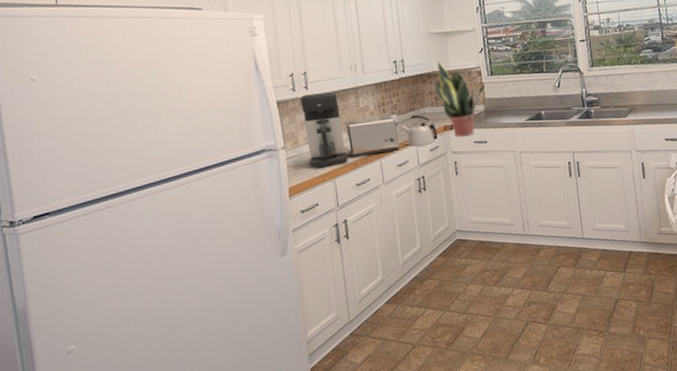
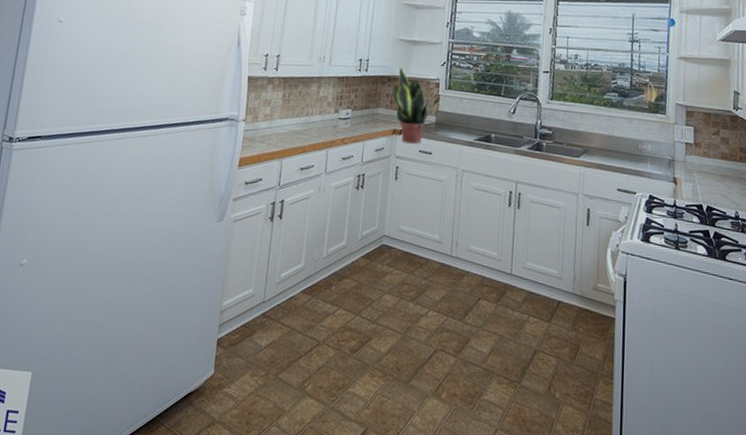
coffee maker: present [300,92,348,168] -> none [263,75,302,147]
toaster: present [344,116,400,158] -> none [300,107,351,144]
kettle: present [401,114,438,148] -> none [353,112,386,146]

